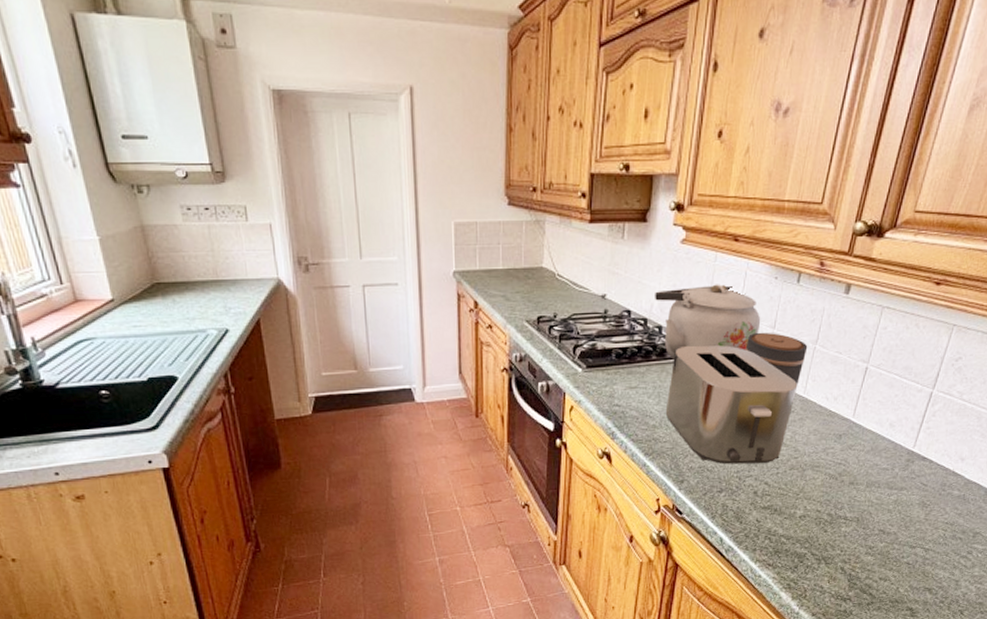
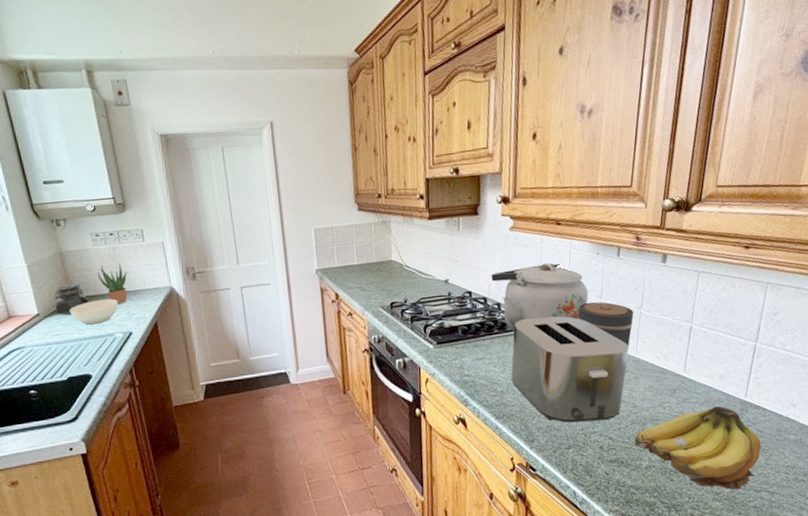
jar: none [133,267,177,304] -> present [54,284,89,316]
bowl: none [151,287,213,317] -> present [68,298,119,325]
potted plant: none [187,244,226,295] -> present [97,262,128,304]
fruit: none [790,455,923,545] -> present [633,406,761,490]

